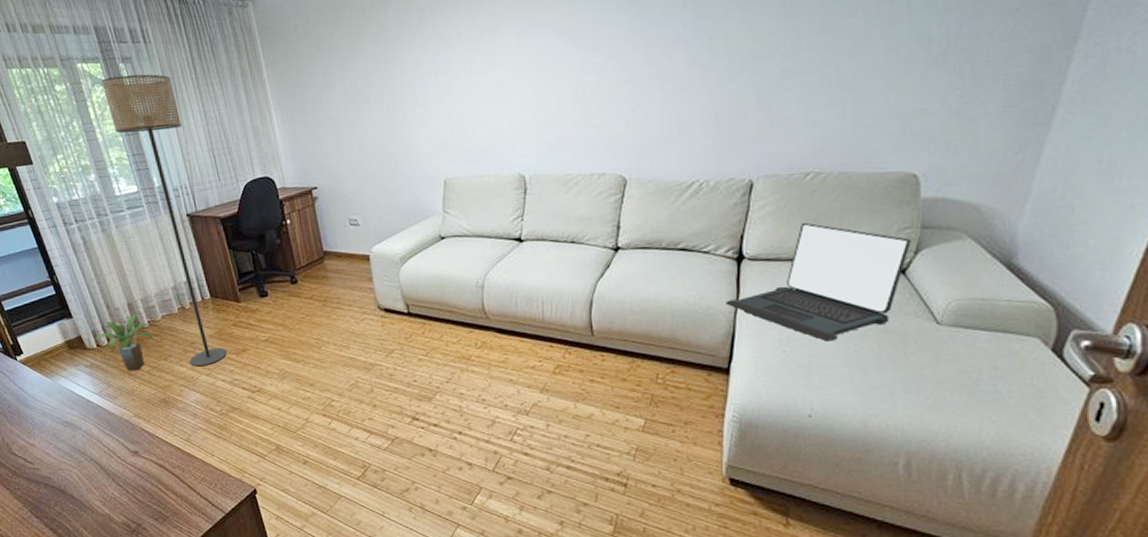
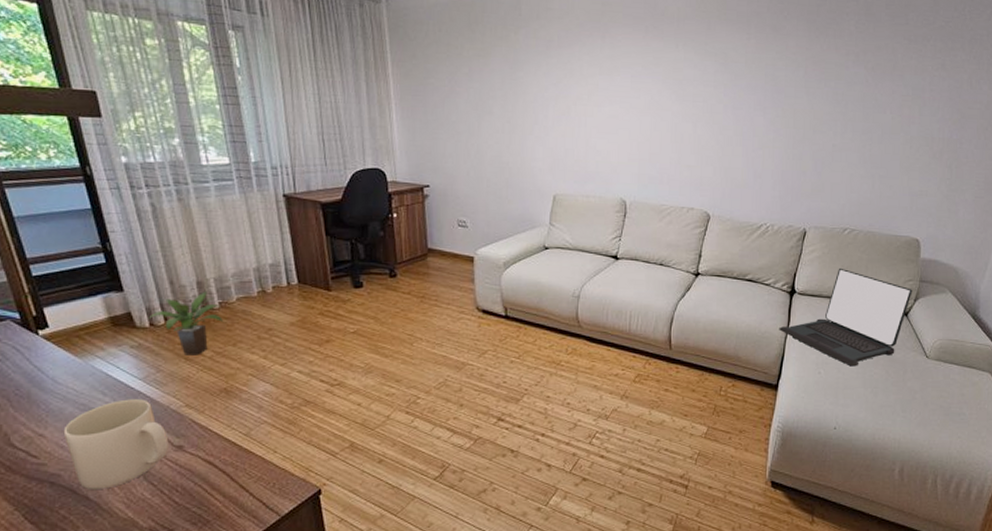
mug: none [47,411,127,490] -> present [63,399,169,490]
floor lamp: present [101,74,227,367] -> none [204,42,308,356]

